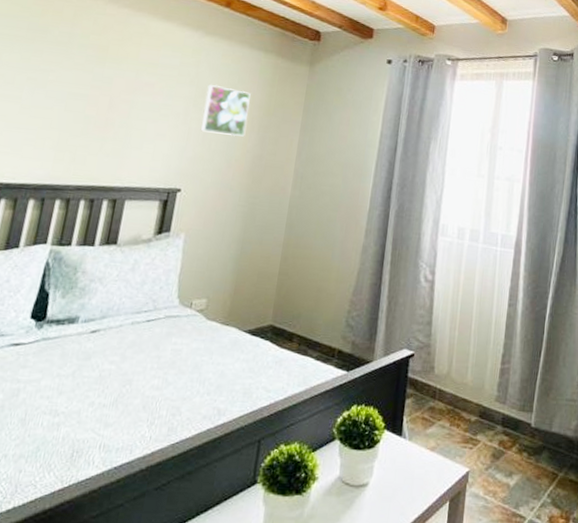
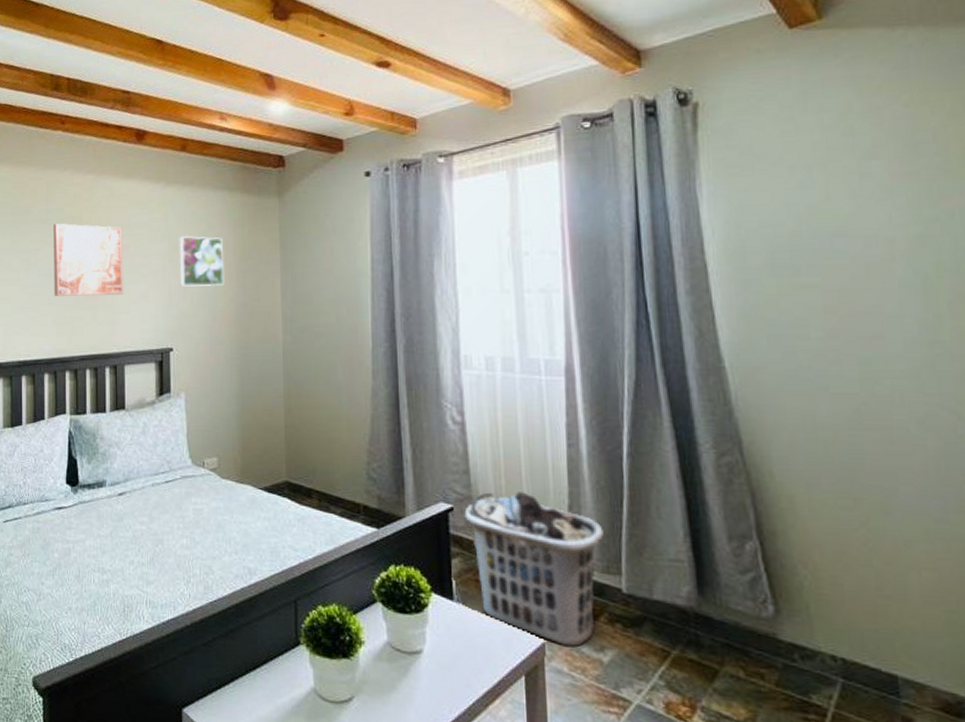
wall art: none [59,48,151,130] -> present [53,223,123,296]
clothes hamper: none [422,341,525,474] -> present [464,492,604,647]

